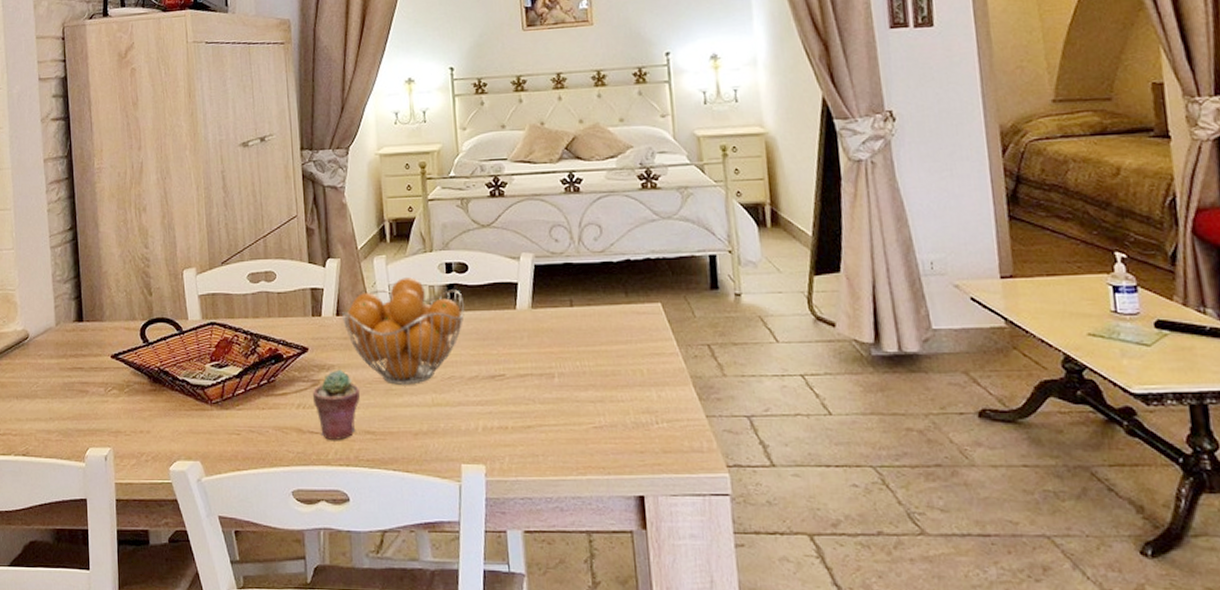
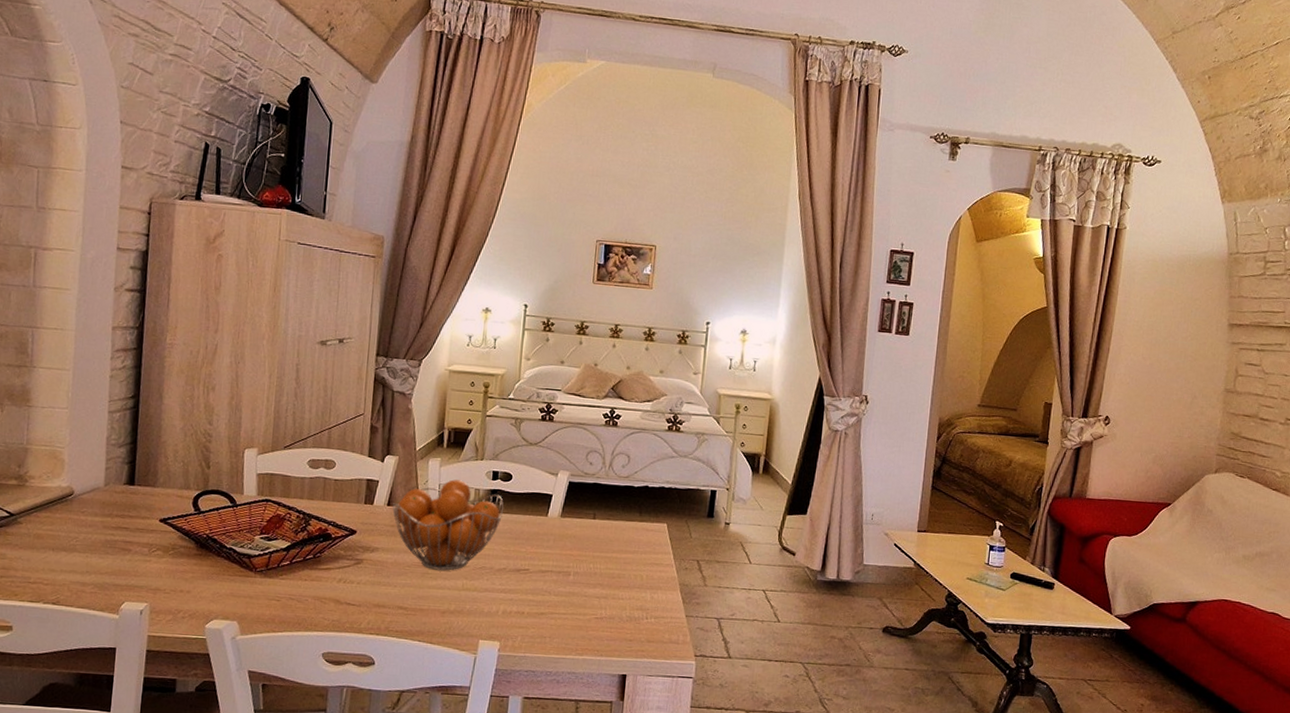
potted succulent: present [312,369,361,440] -> none [354,552,399,612]

